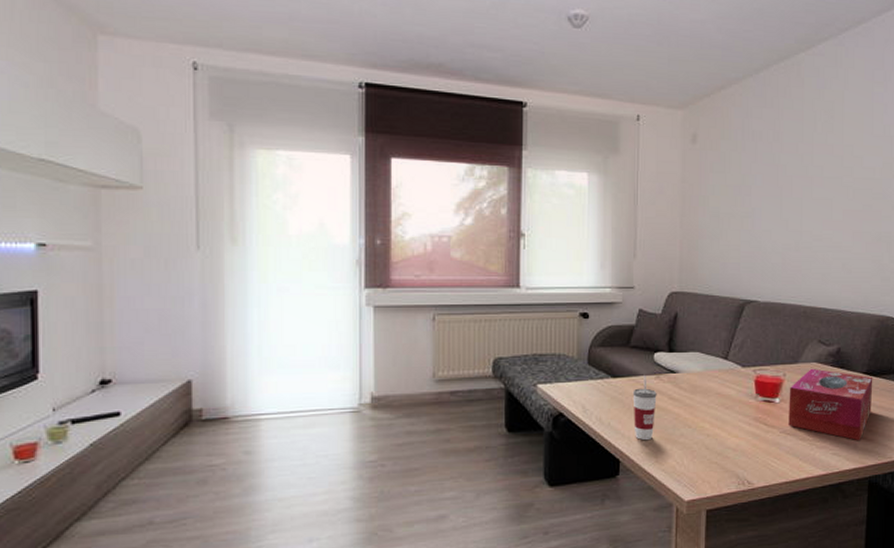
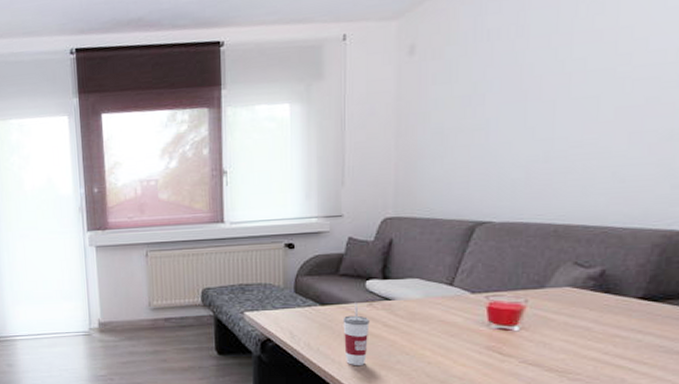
tissue box: present [788,368,873,441] -> none [530,293,653,375]

